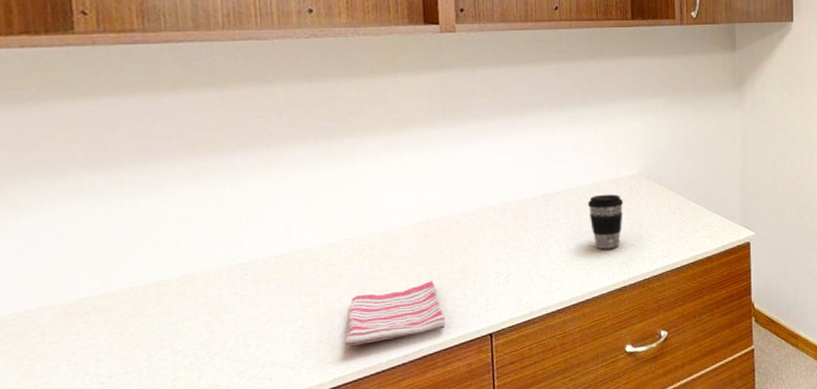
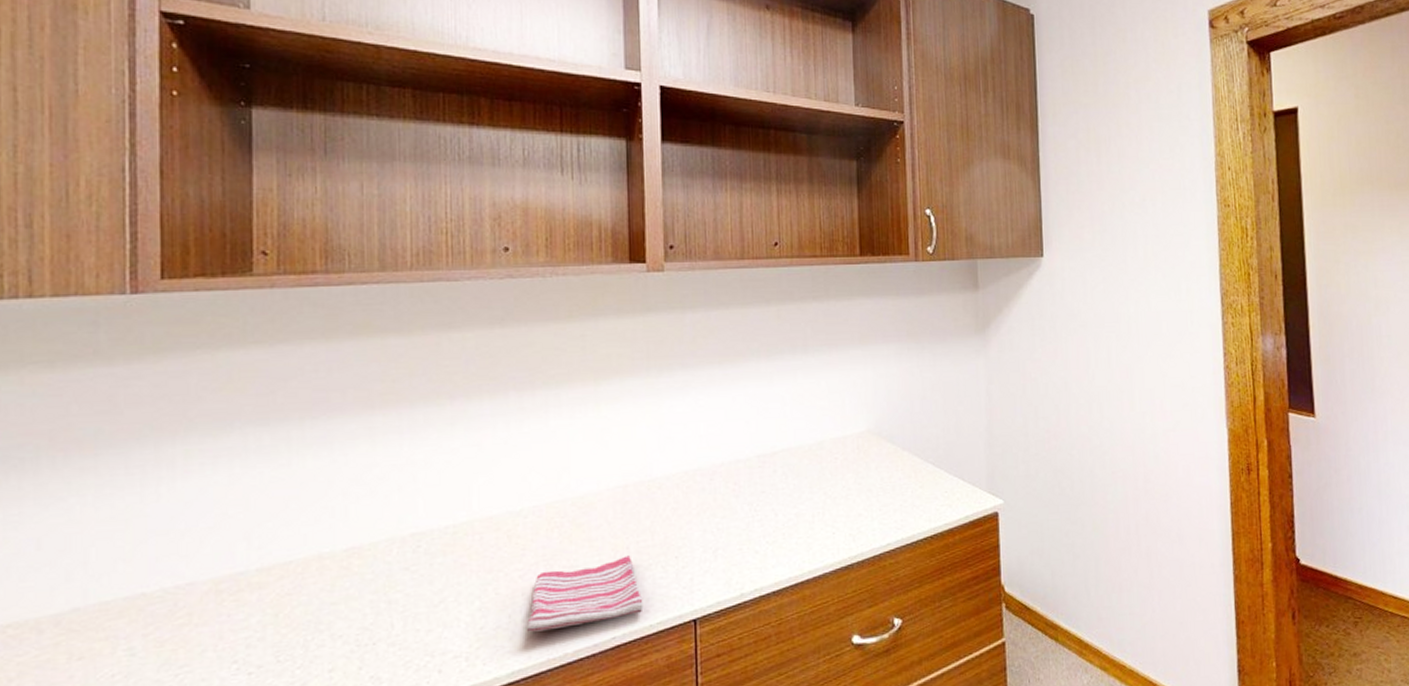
coffee cup: present [587,194,624,250] -> none [808,454,851,520]

